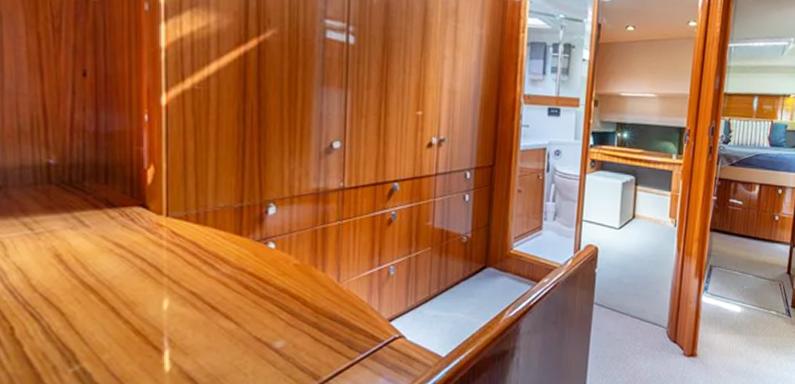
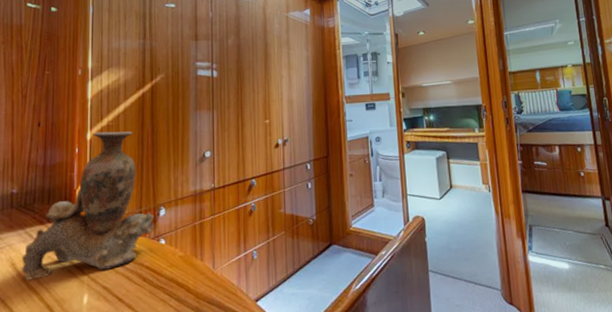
vase with dog figurine: none [69,96,260,277] -> present [21,131,154,281]

